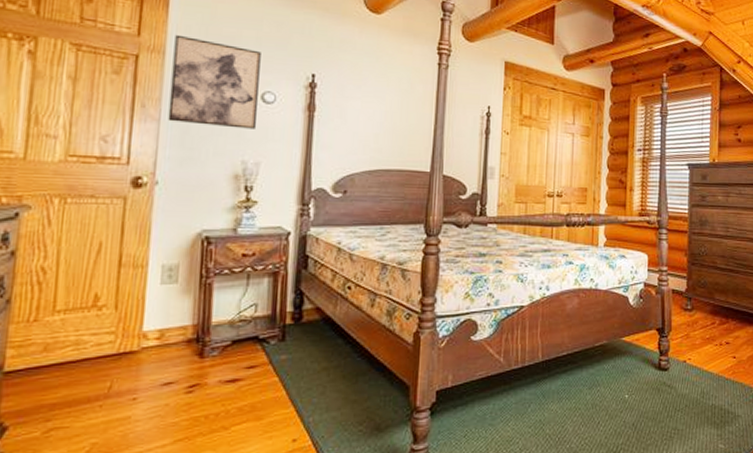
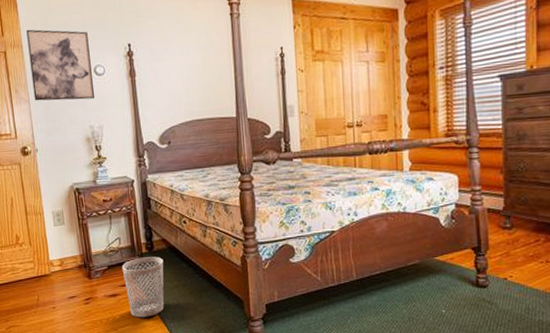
wastebasket: none [252,330,313,412] -> present [121,257,164,318]

